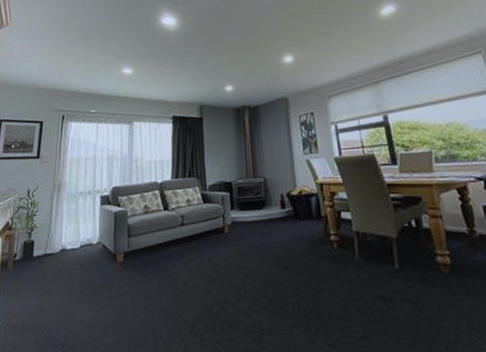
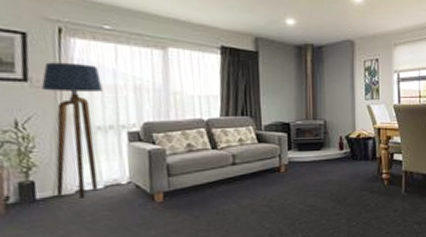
floor lamp: none [47,141,86,257] -> present [42,62,103,199]

